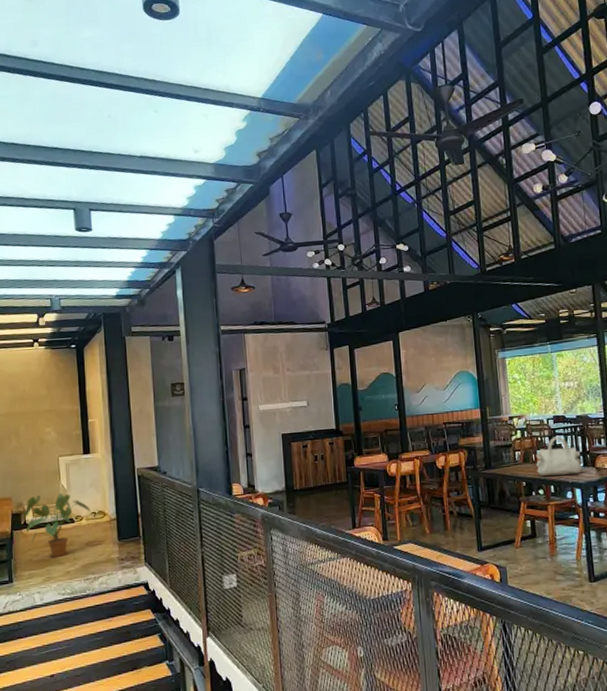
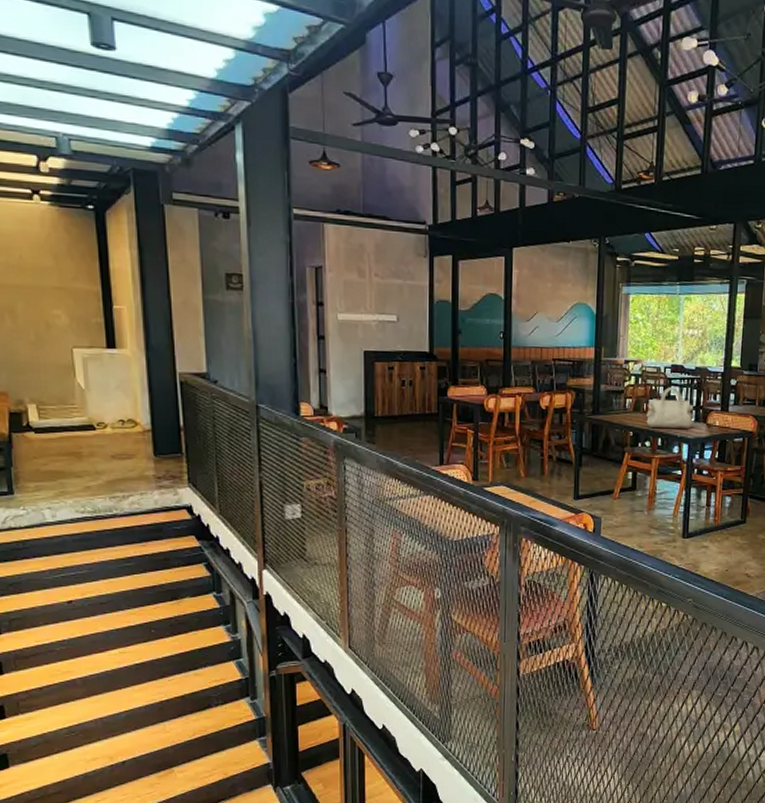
house plant: present [23,493,91,557] -> none [25,393,118,469]

